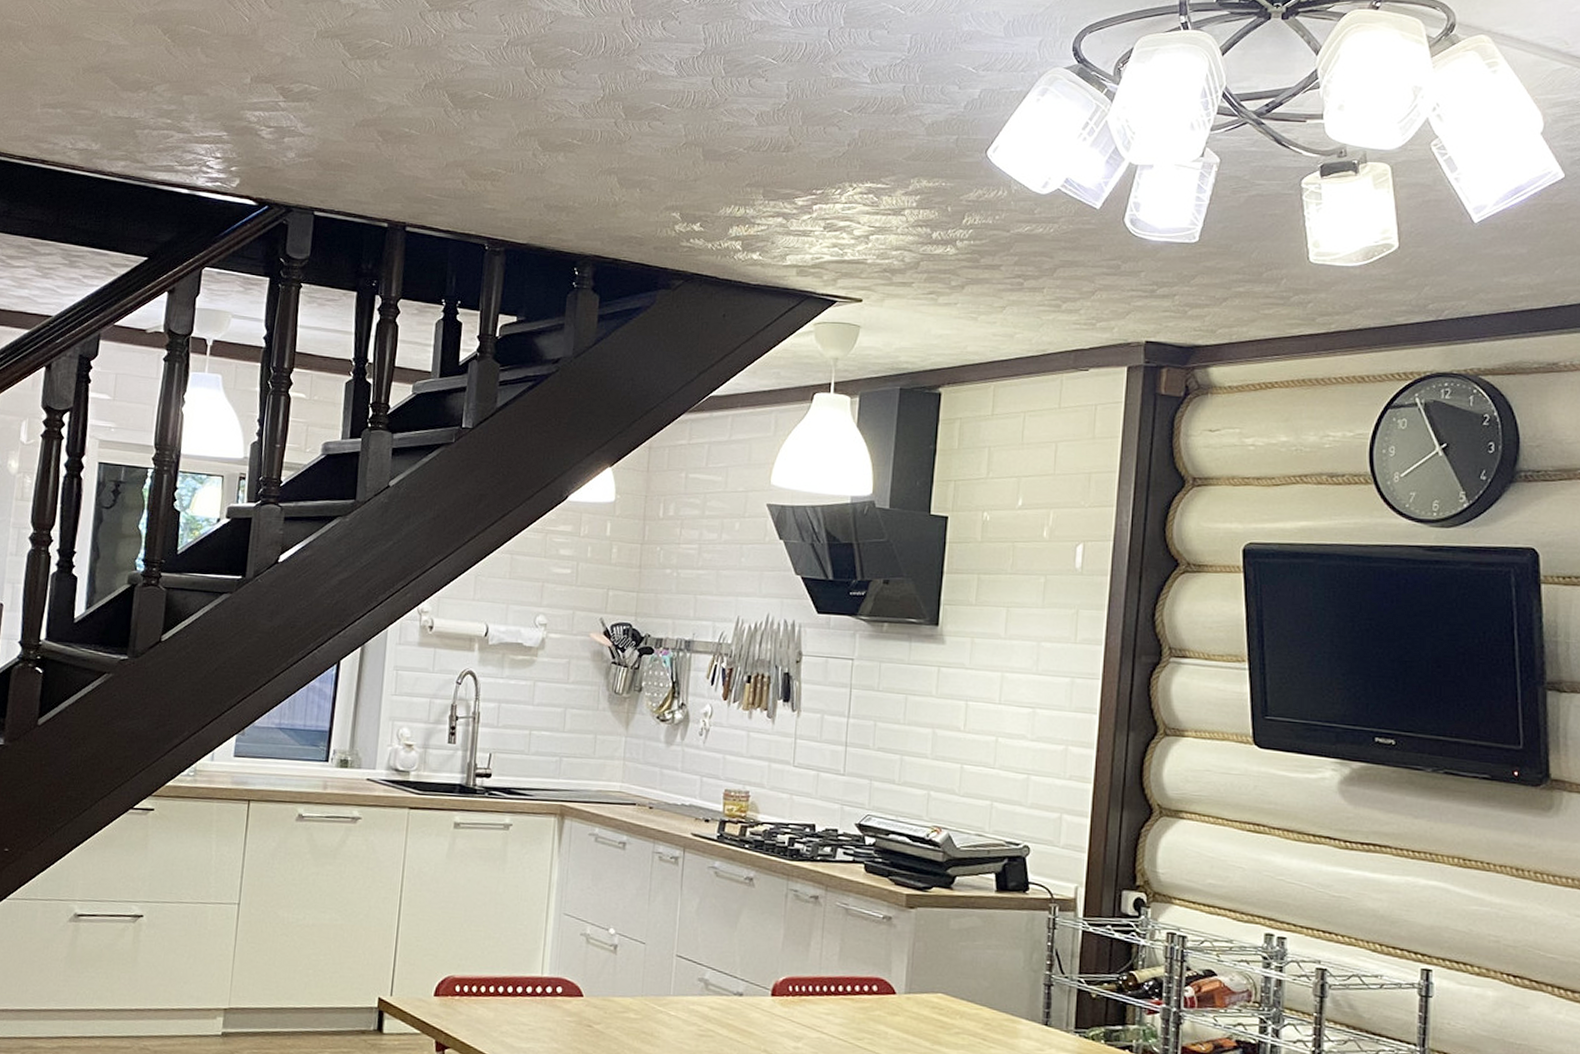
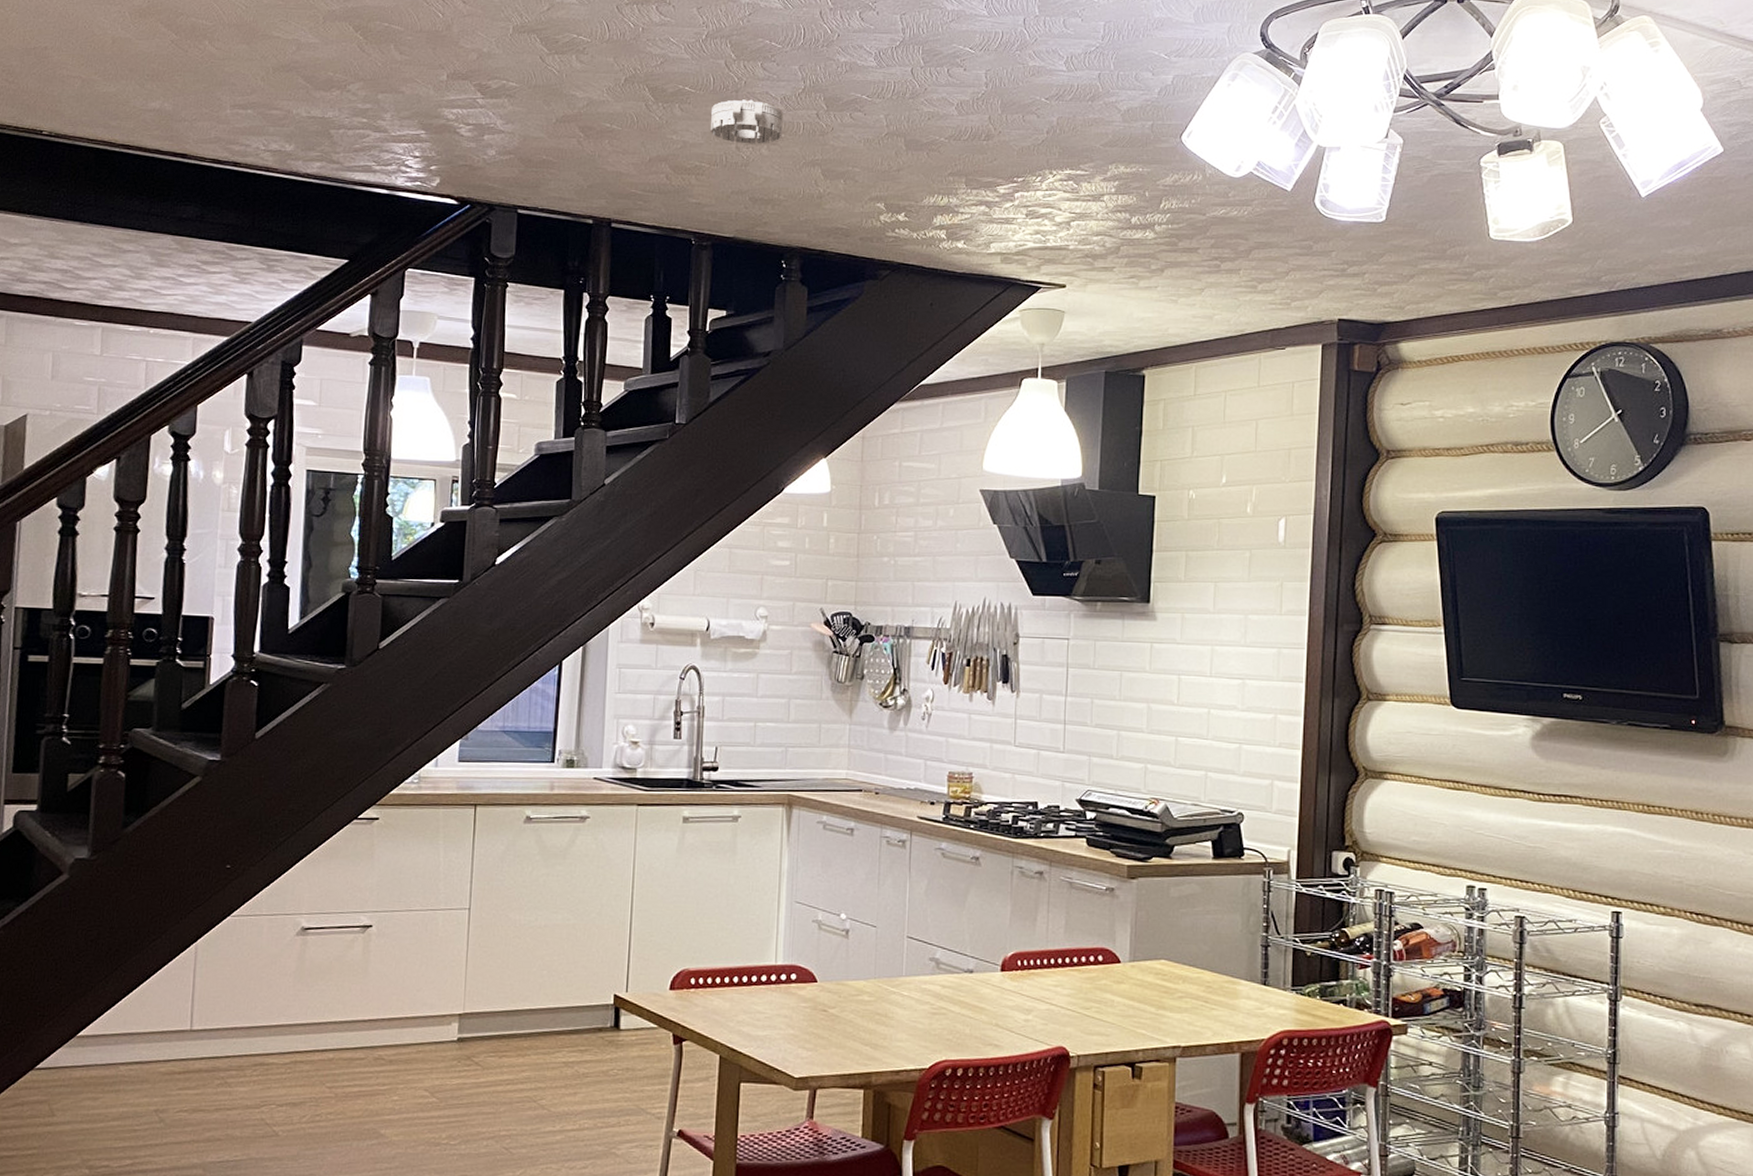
smoke detector: none [508,107,582,152] -> present [711,99,783,144]

